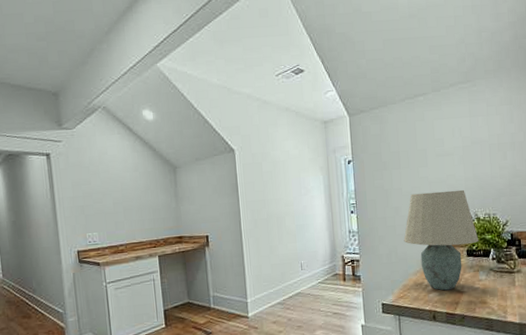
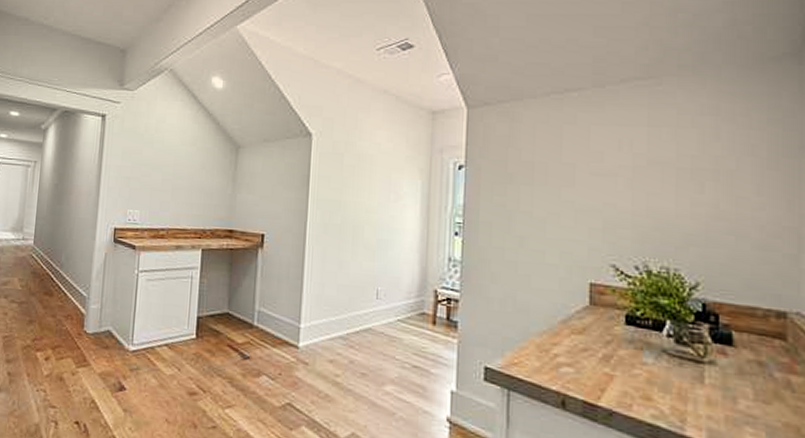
table lamp: present [403,189,479,291] -> none [527,221,648,369]

